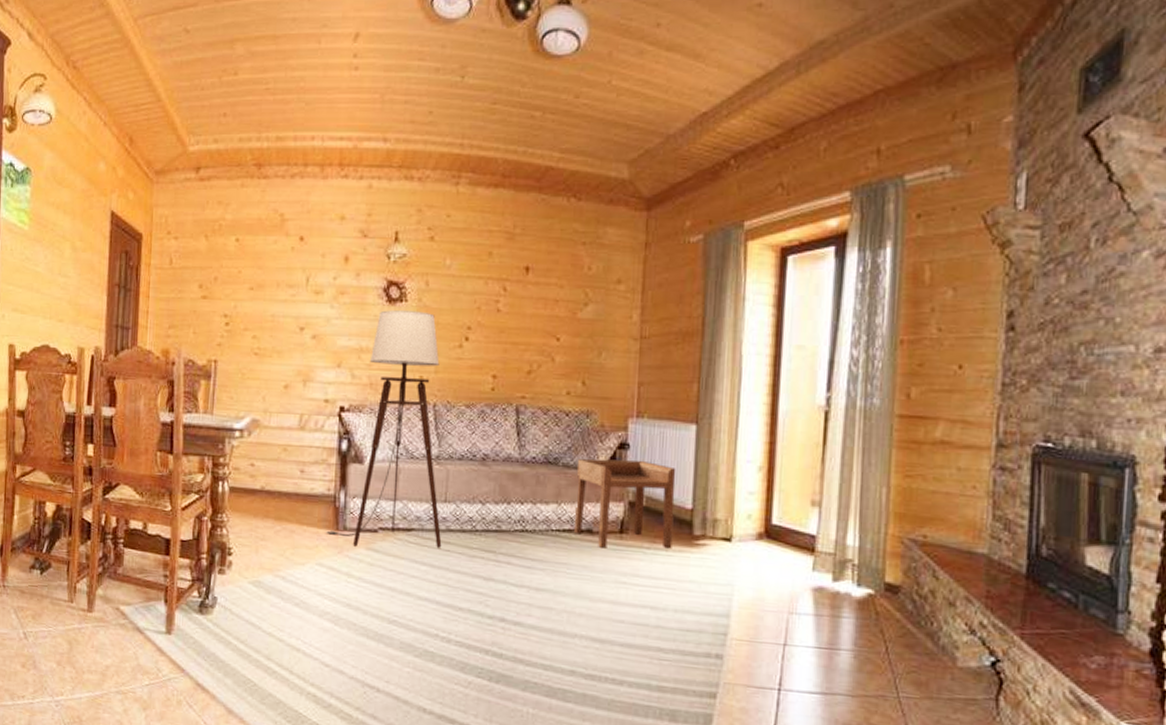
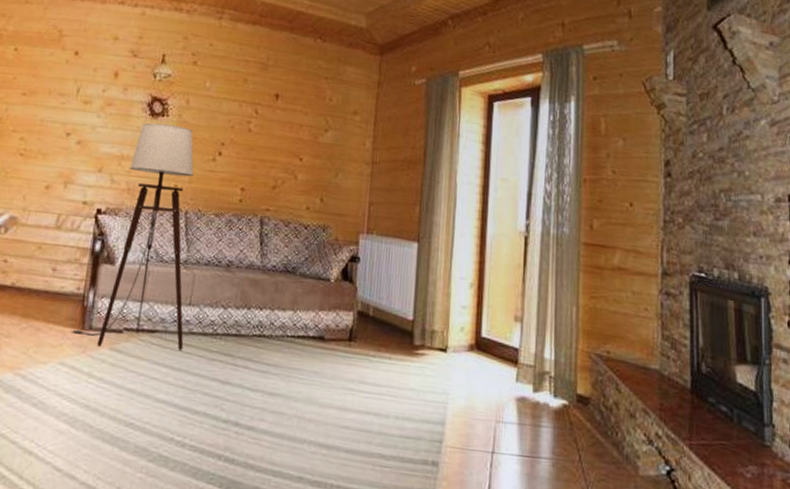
side table: present [574,458,676,549] -> none [308,269,400,357]

